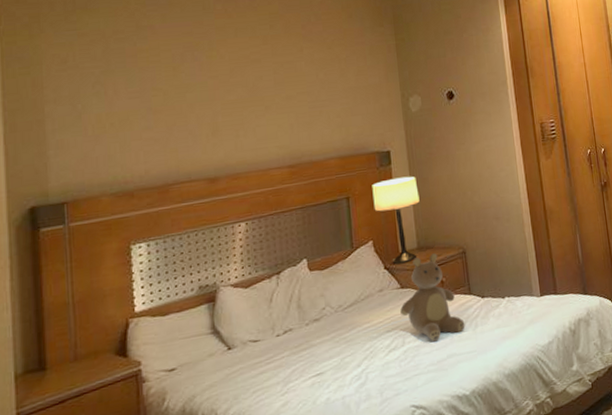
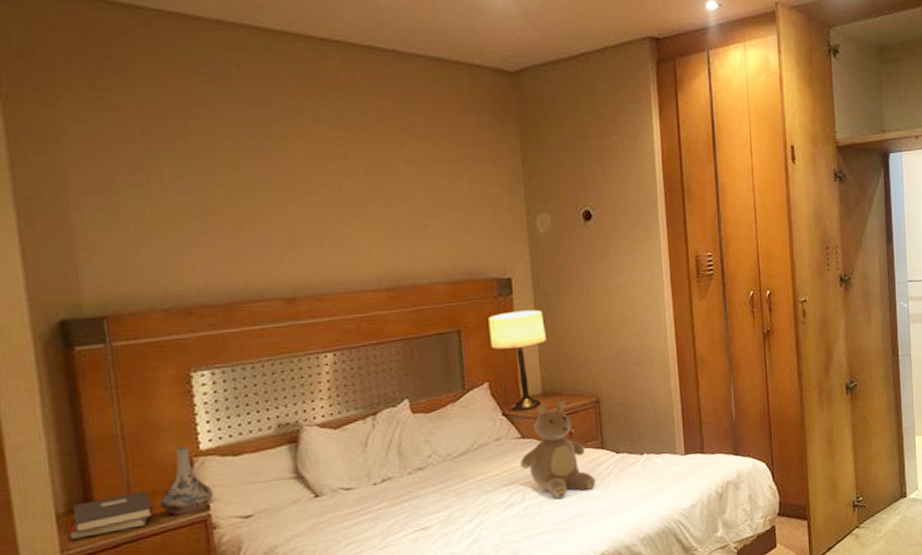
hardback book: none [23,350,95,399] -> present [67,490,154,541]
decorative vase: none [101,309,145,373] -> present [160,445,214,517]

